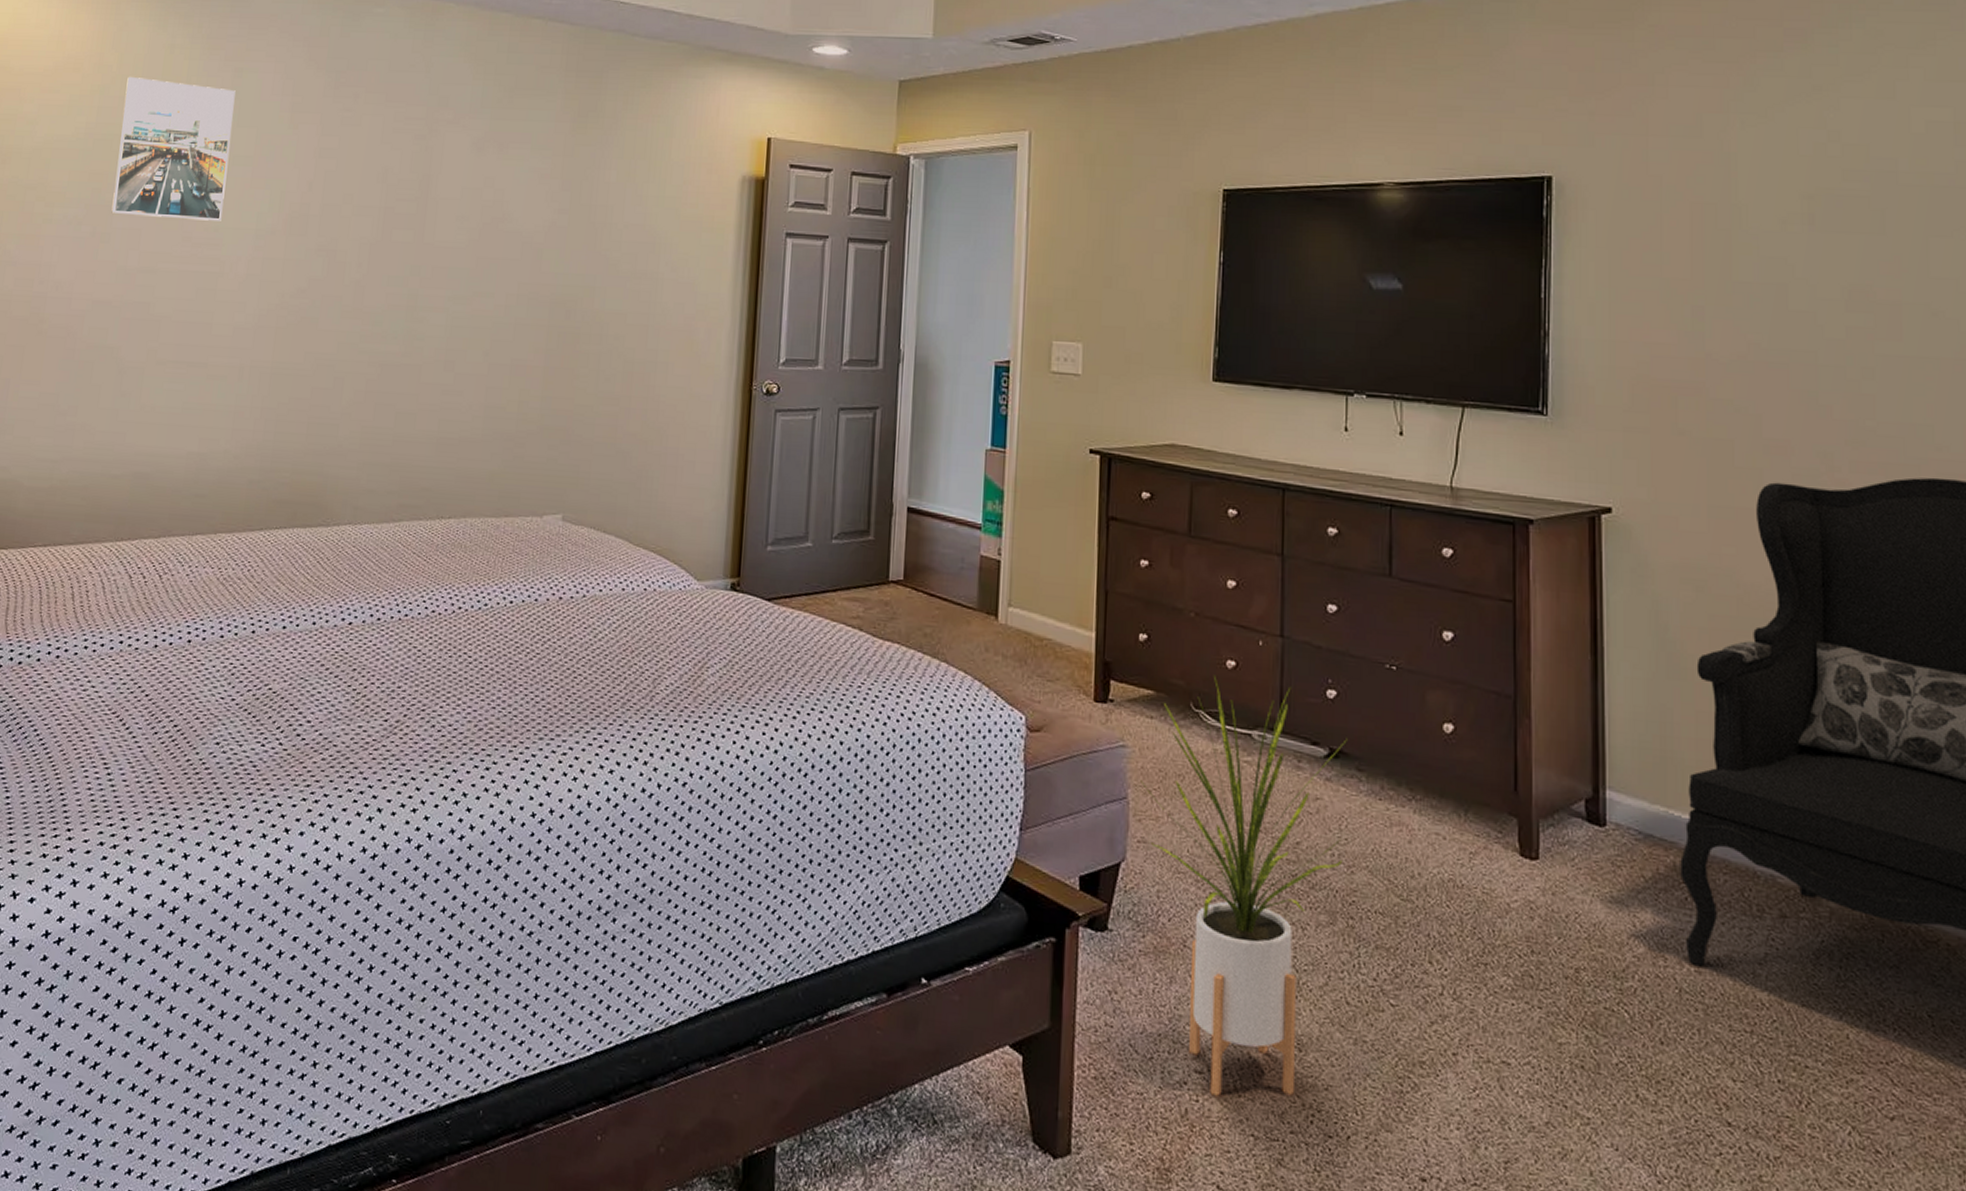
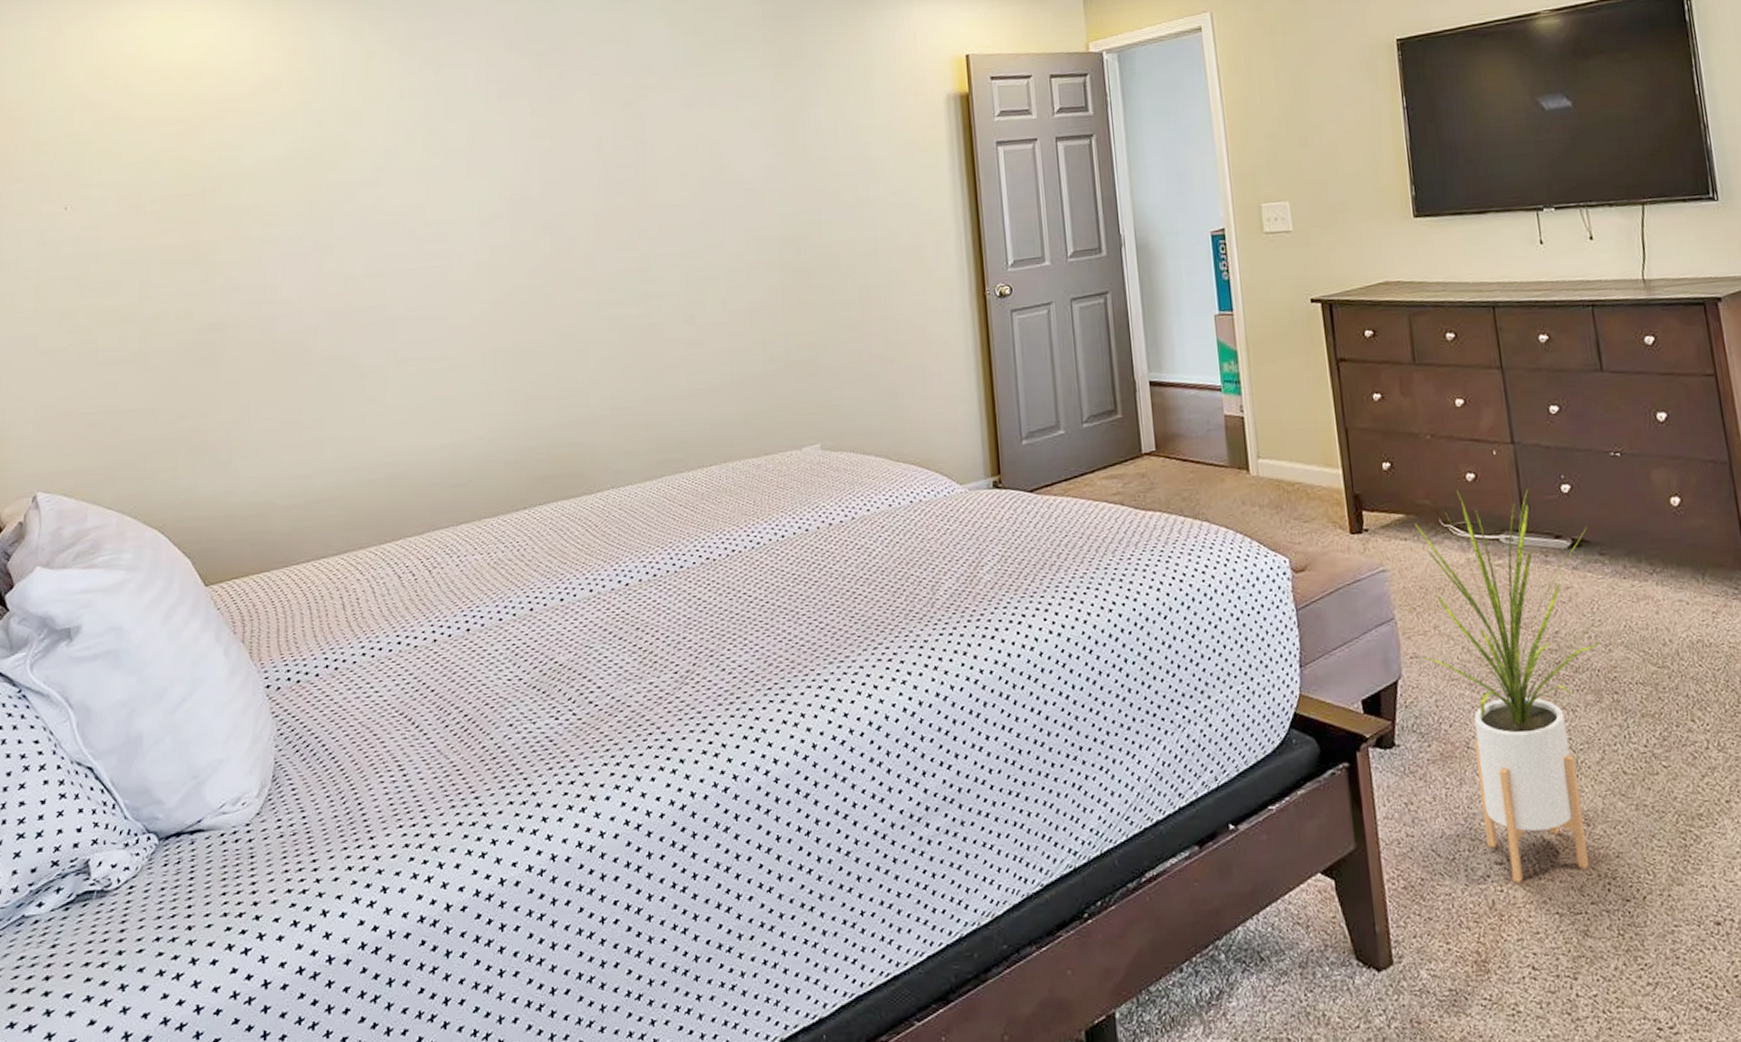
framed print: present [111,76,236,221] -> none [329,86,443,224]

